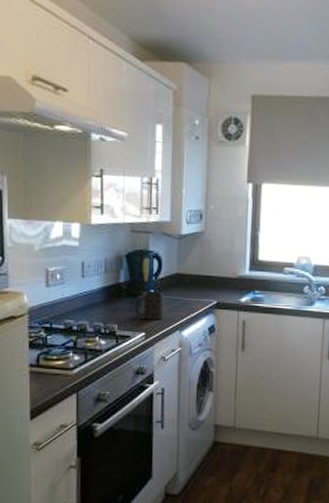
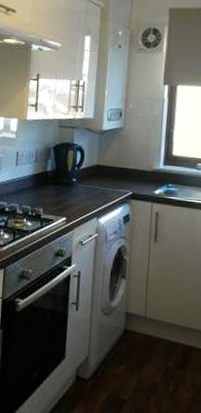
mug: present [132,291,165,321] -> none [56,180,85,207]

